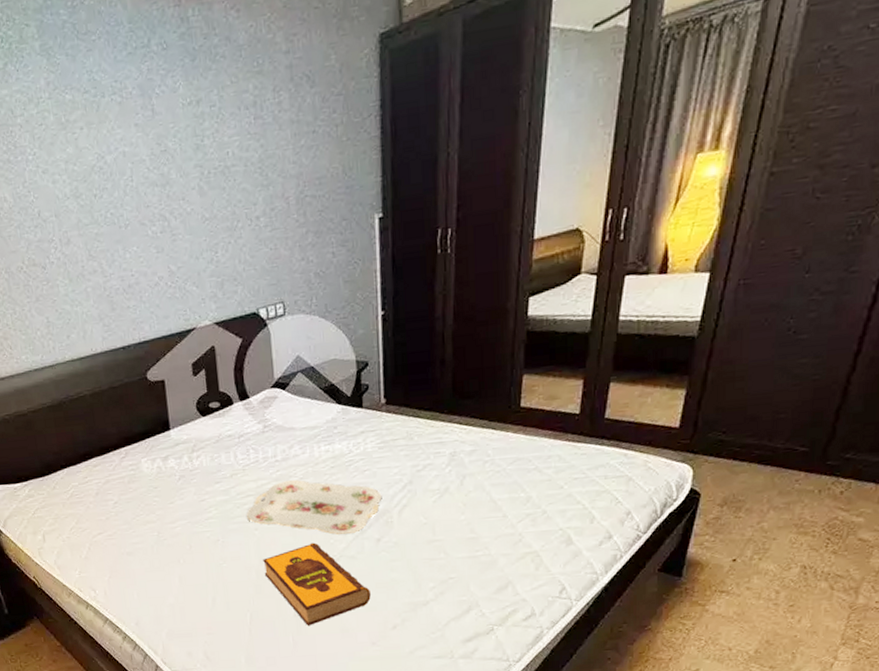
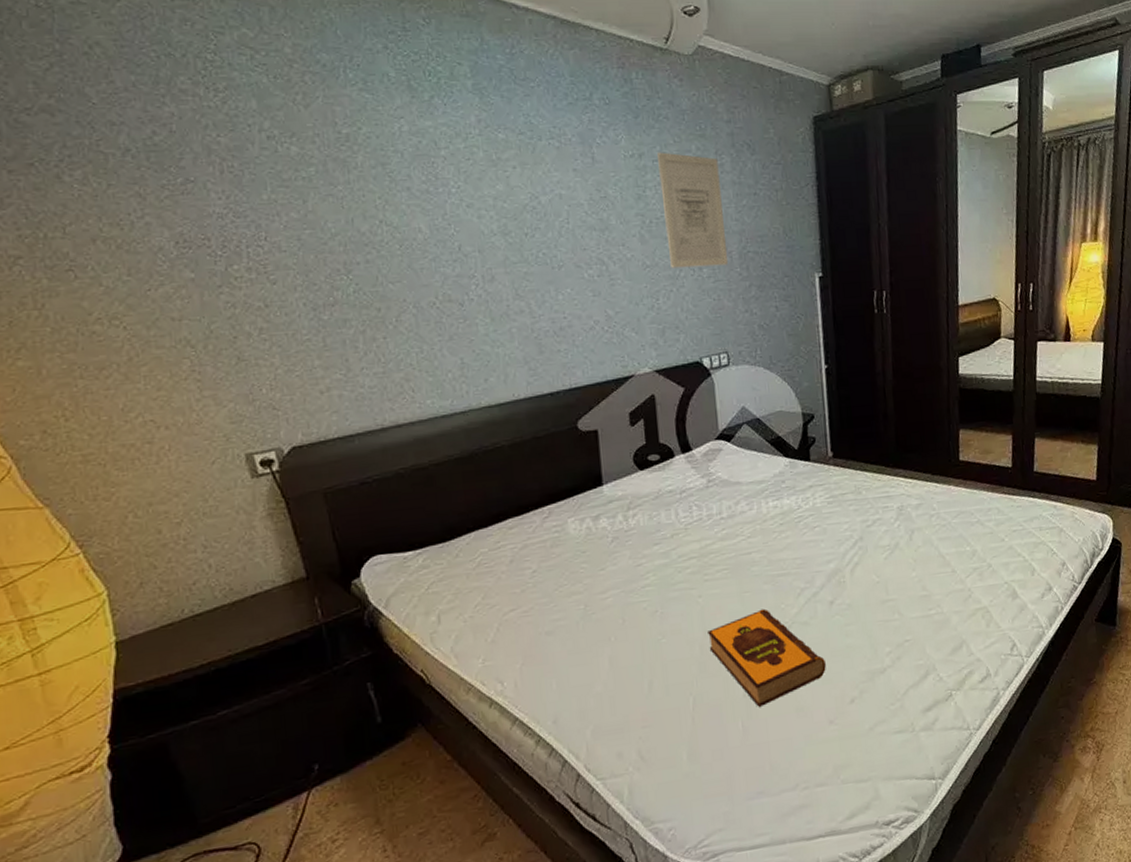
wall art: none [215,95,286,220] -> present [657,152,729,269]
serving tray: present [246,479,382,534] -> none [688,538,834,598]

